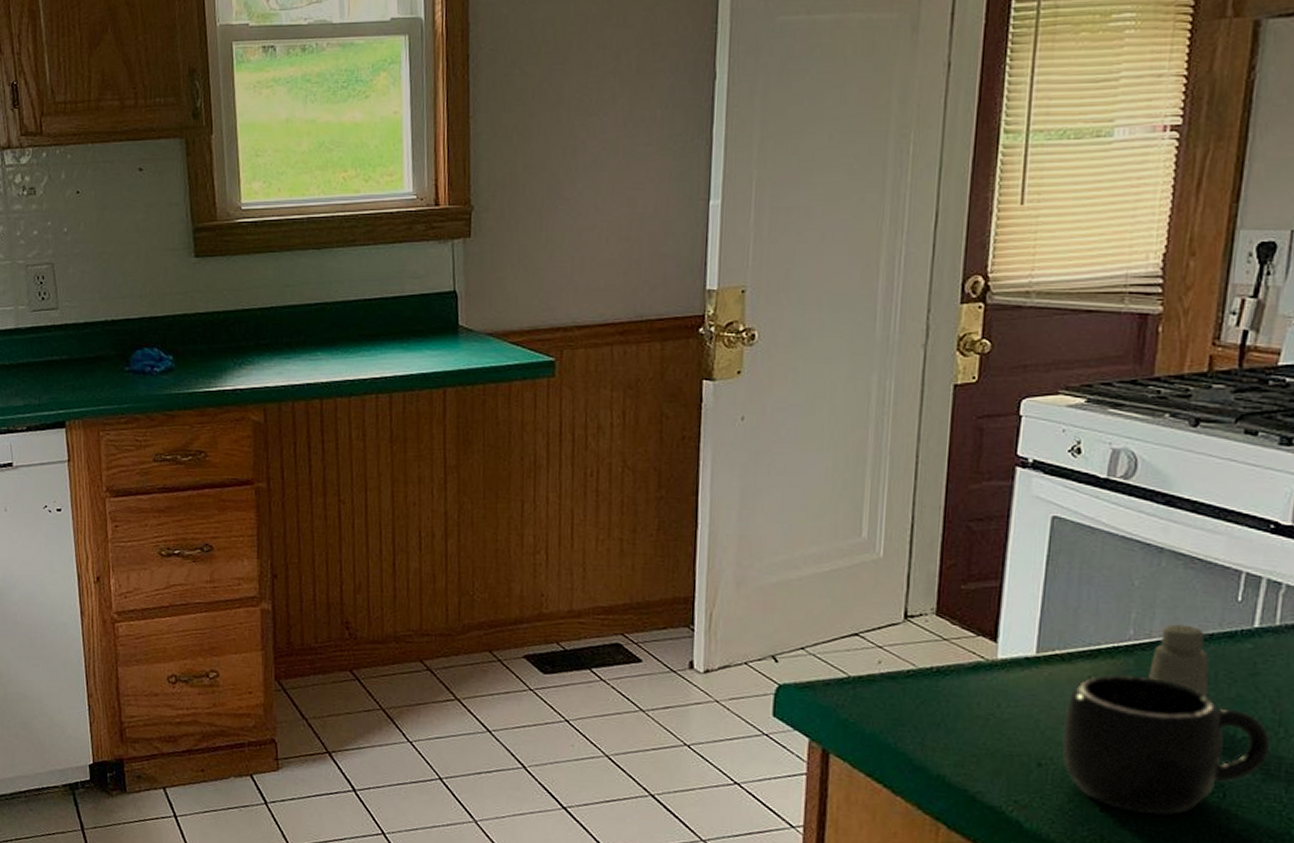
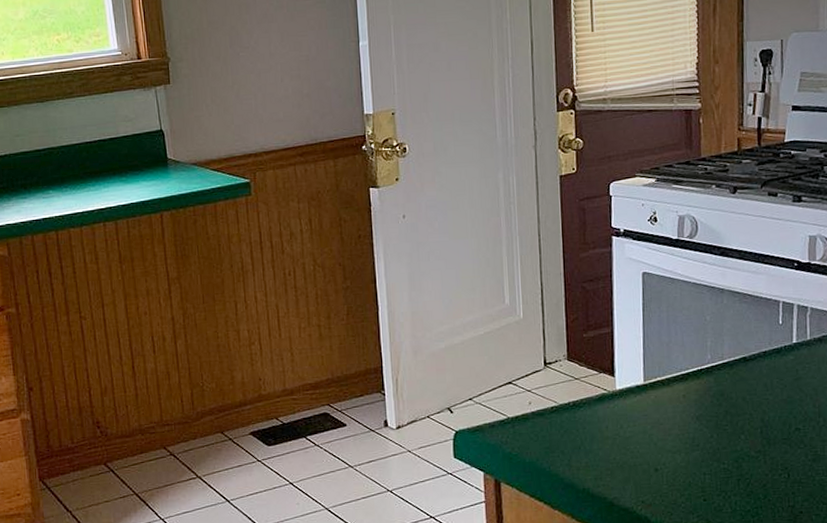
mug: present [1062,674,1271,815] -> none [669,390,816,499]
saltshaker: present [1148,624,1209,697] -> none [725,346,768,401]

